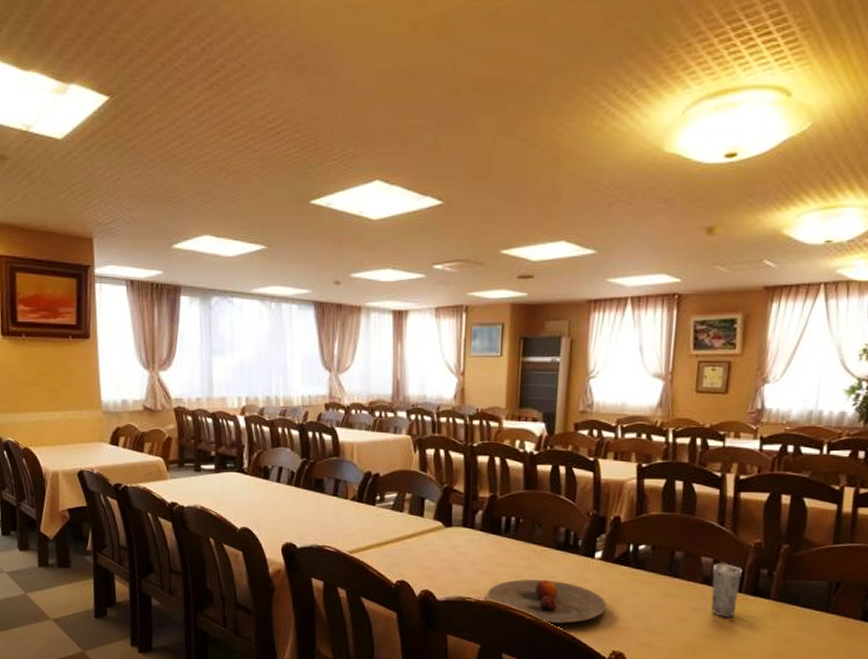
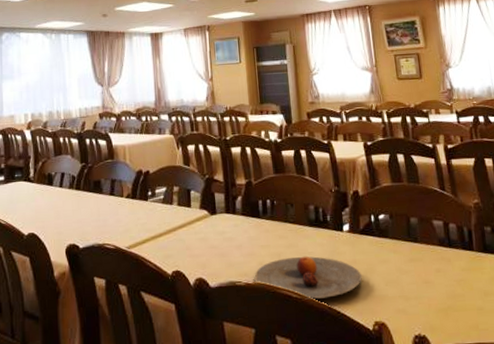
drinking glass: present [710,563,742,617] -> none [444,225,473,276]

